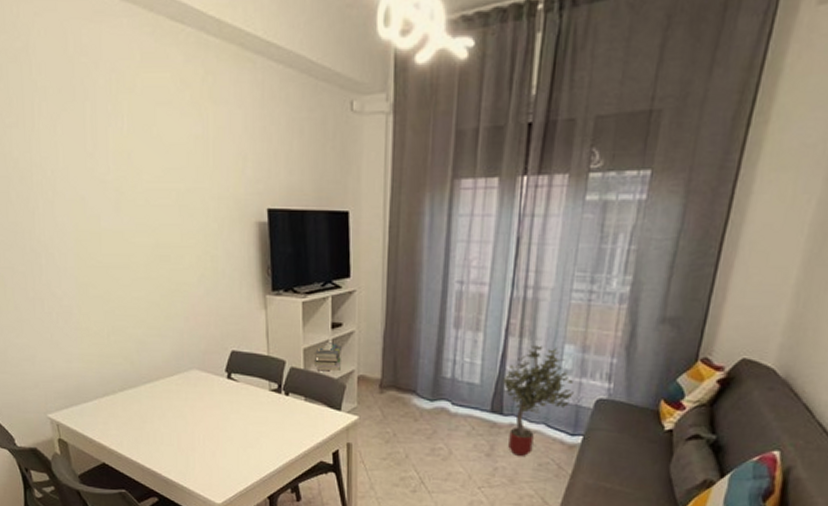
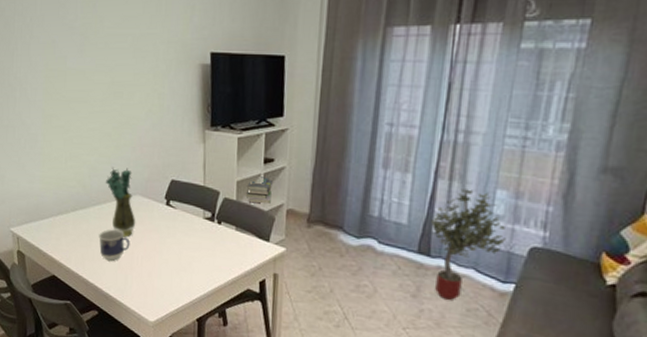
cup: none [153,408,190,442] -> present [99,229,130,261]
vase: none [157,339,195,416] -> present [106,167,136,237]

